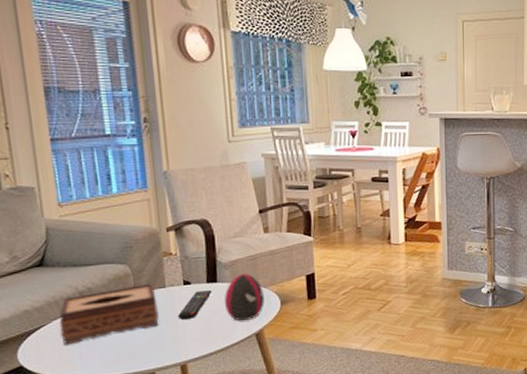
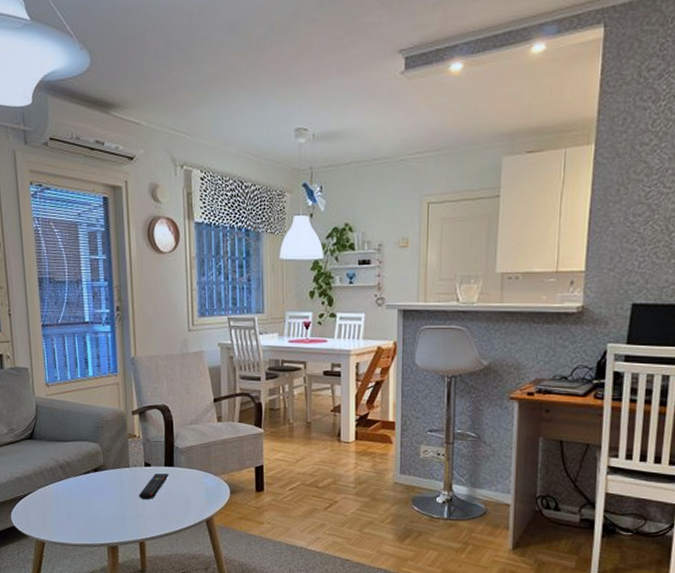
tissue box: present [59,283,159,345] -> none [43,462,123,512]
decorative egg: present [224,273,265,321] -> none [179,460,215,507]

